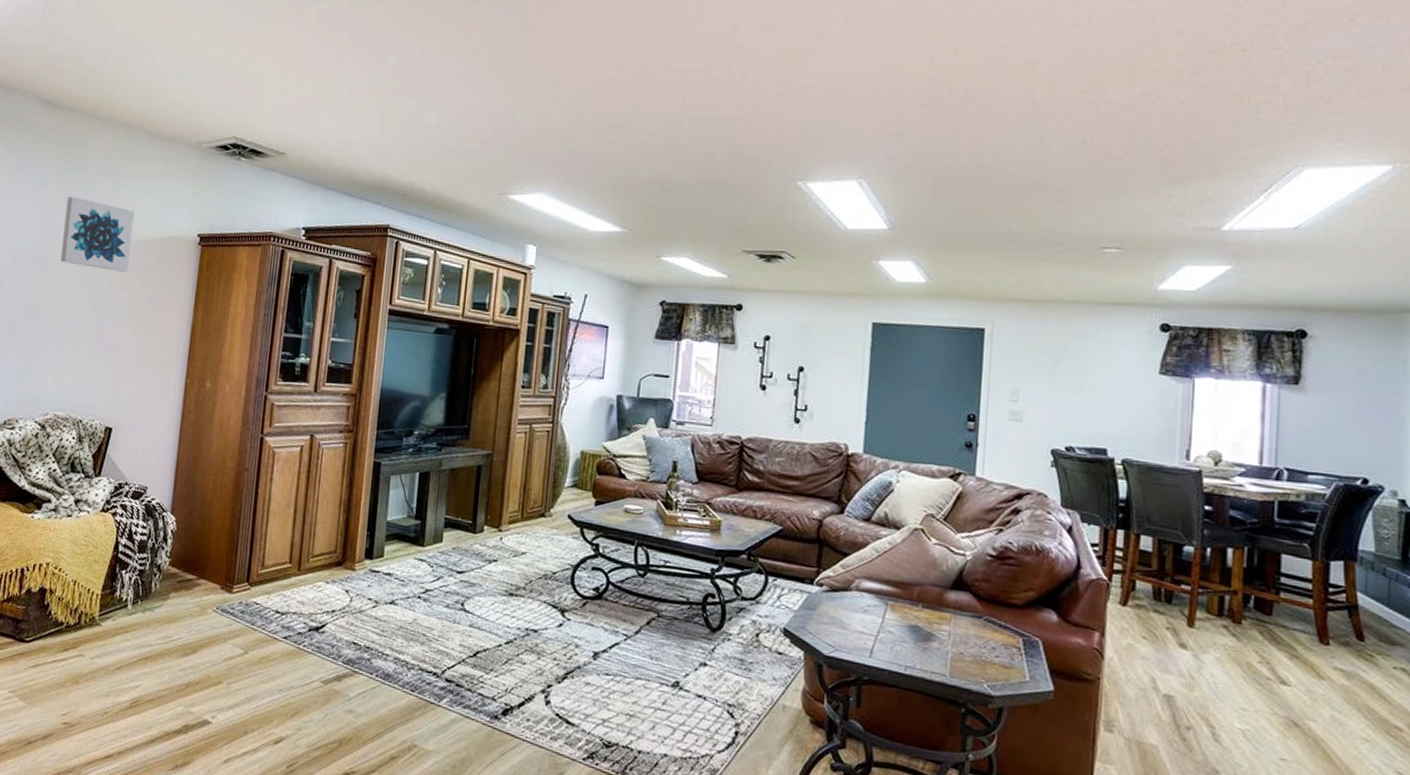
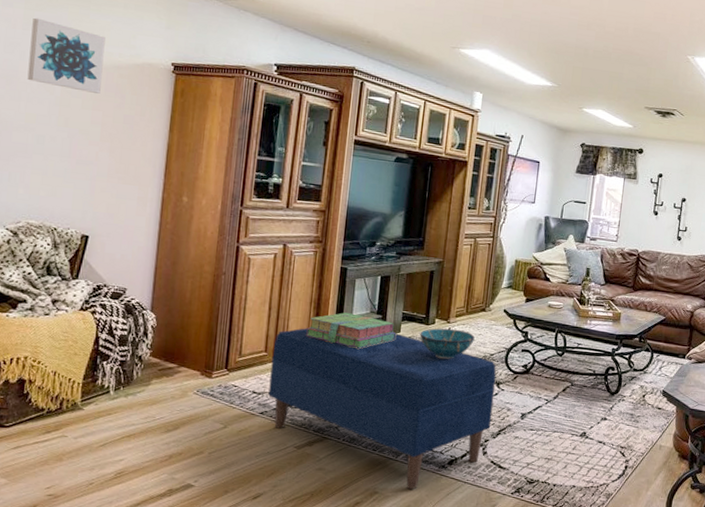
bench: none [292,535,560,745] -> present [268,328,496,490]
stack of books: none [335,517,437,562] -> present [306,312,396,349]
decorative bowl: none [465,537,533,578] -> present [420,328,475,359]

